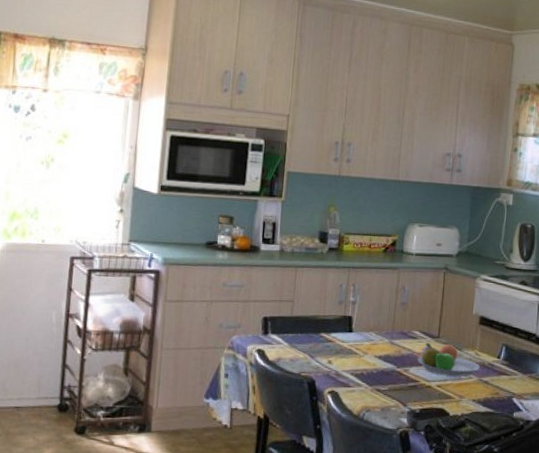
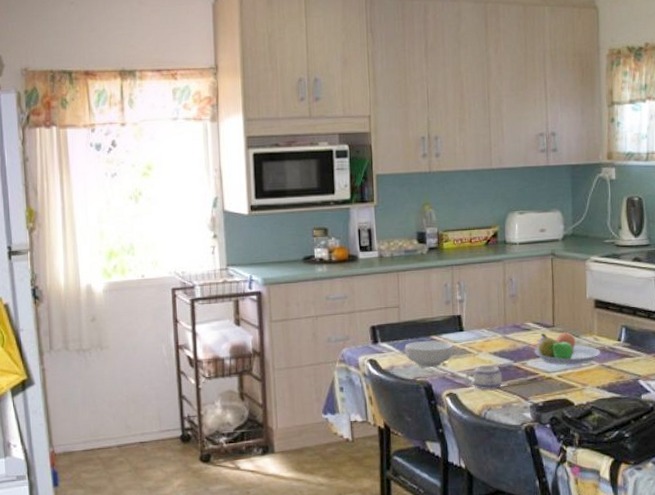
cereal bowl: none [293,337,341,364] -> present [404,341,453,368]
mug: none [347,367,385,392] -> present [464,365,503,390]

